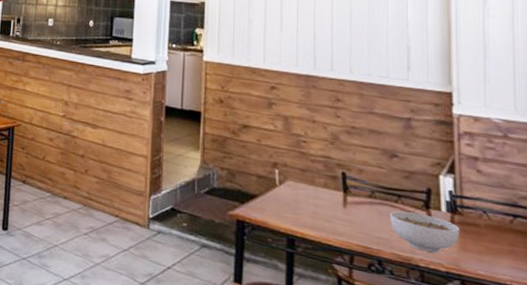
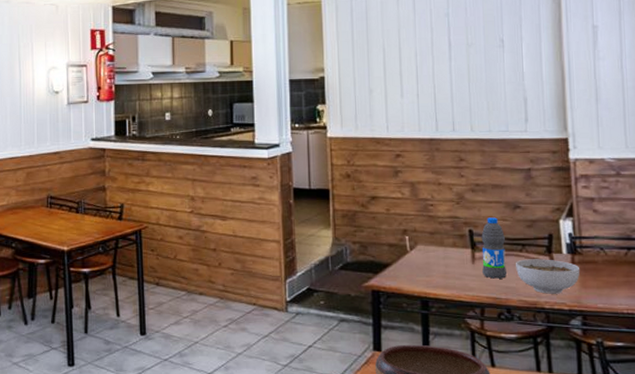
water bottle: none [354,162,380,228] -> present [481,217,506,279]

